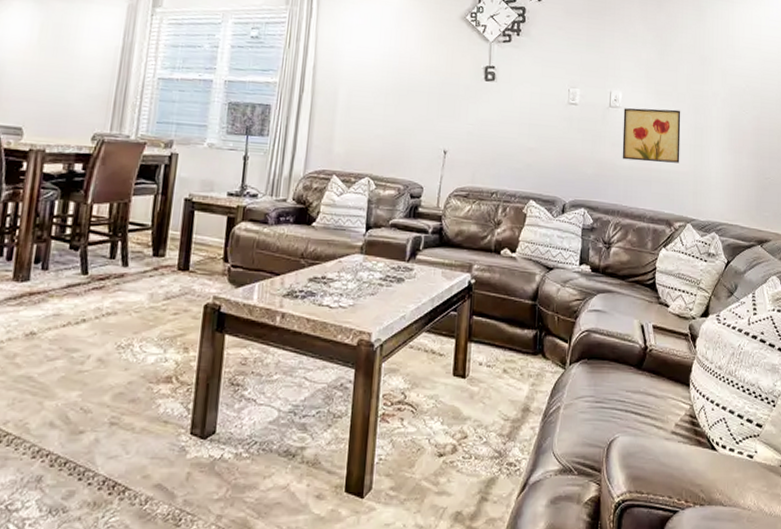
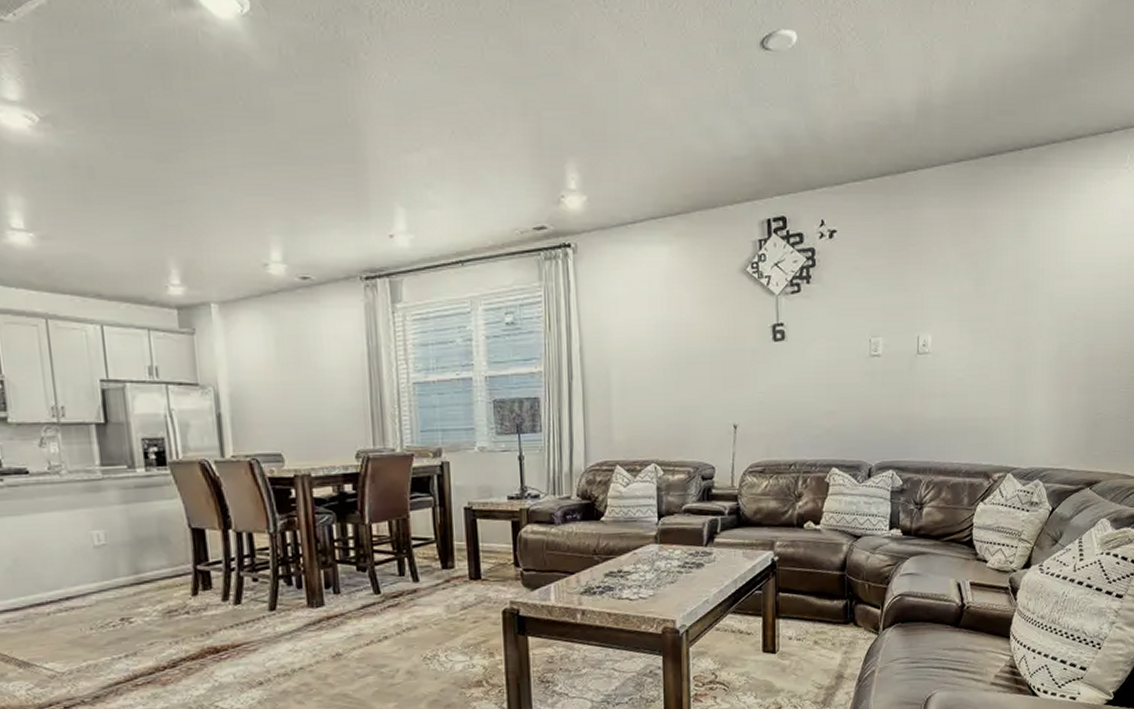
wall art: present [622,108,681,163] -> none [933,348,1000,412]

